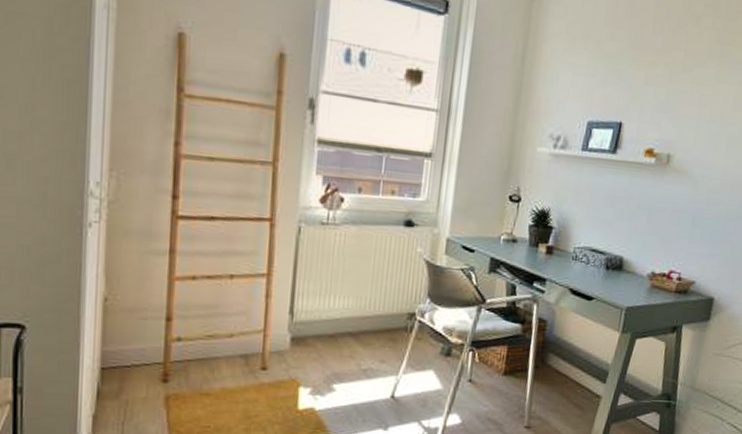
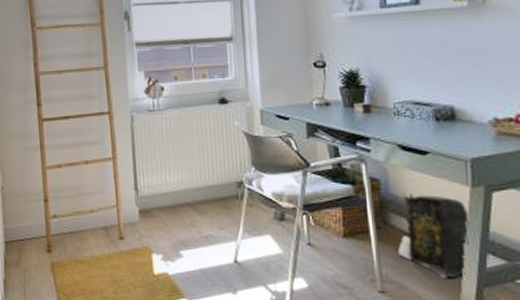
backpack: none [549,335,614,415] -> present [398,193,470,278]

